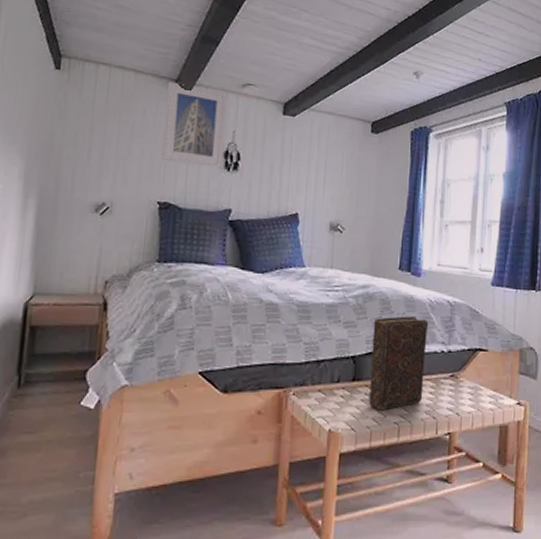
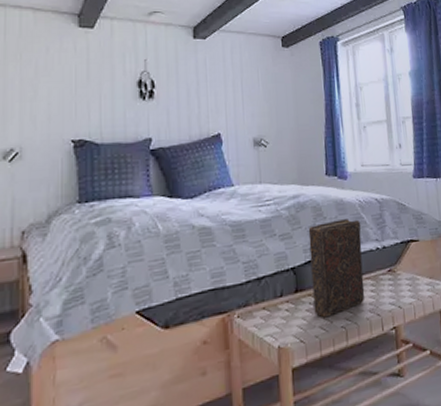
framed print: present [162,81,227,168] -> none [70,16,136,98]

